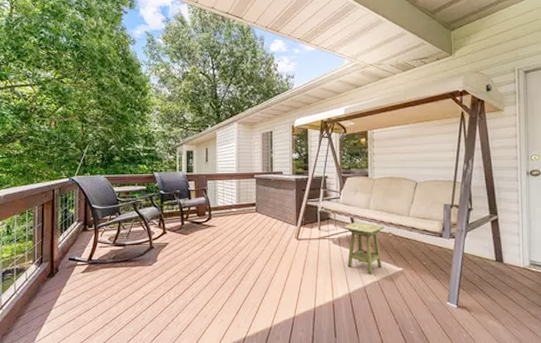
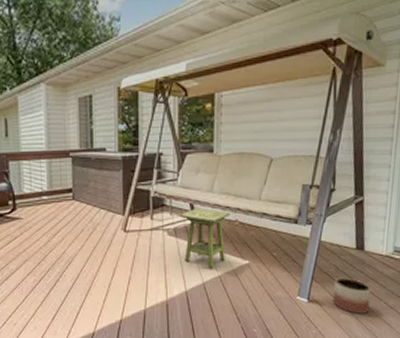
planter: none [479,286,514,321] -> present [333,277,371,314]

